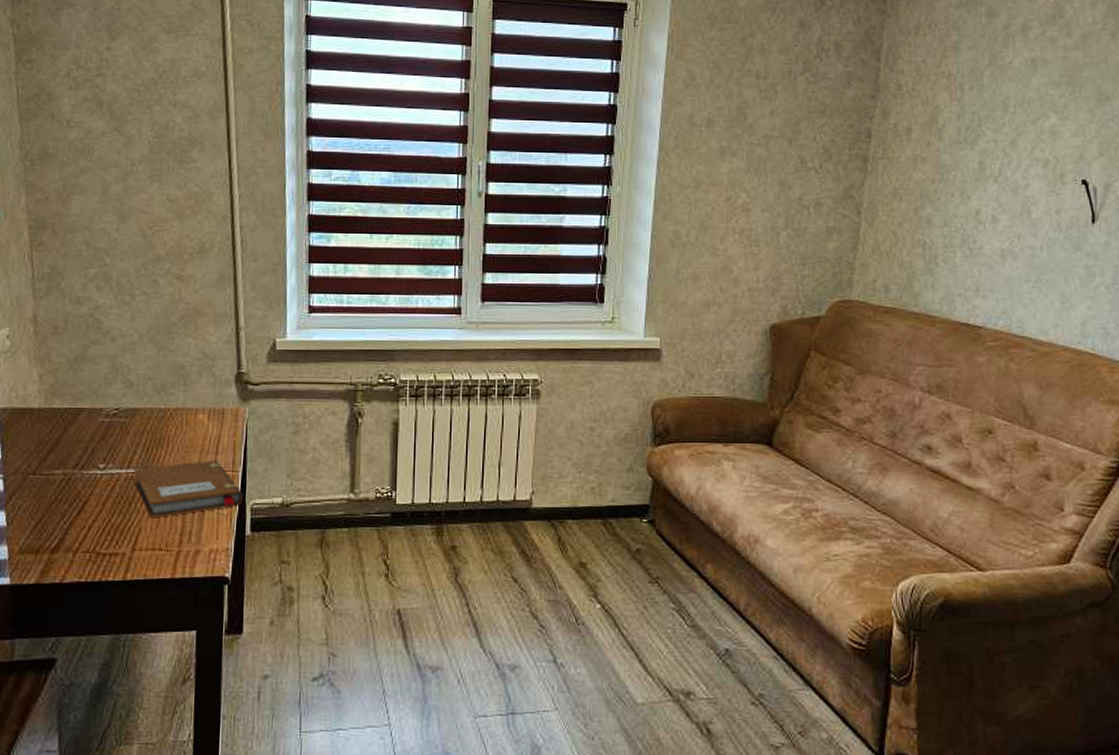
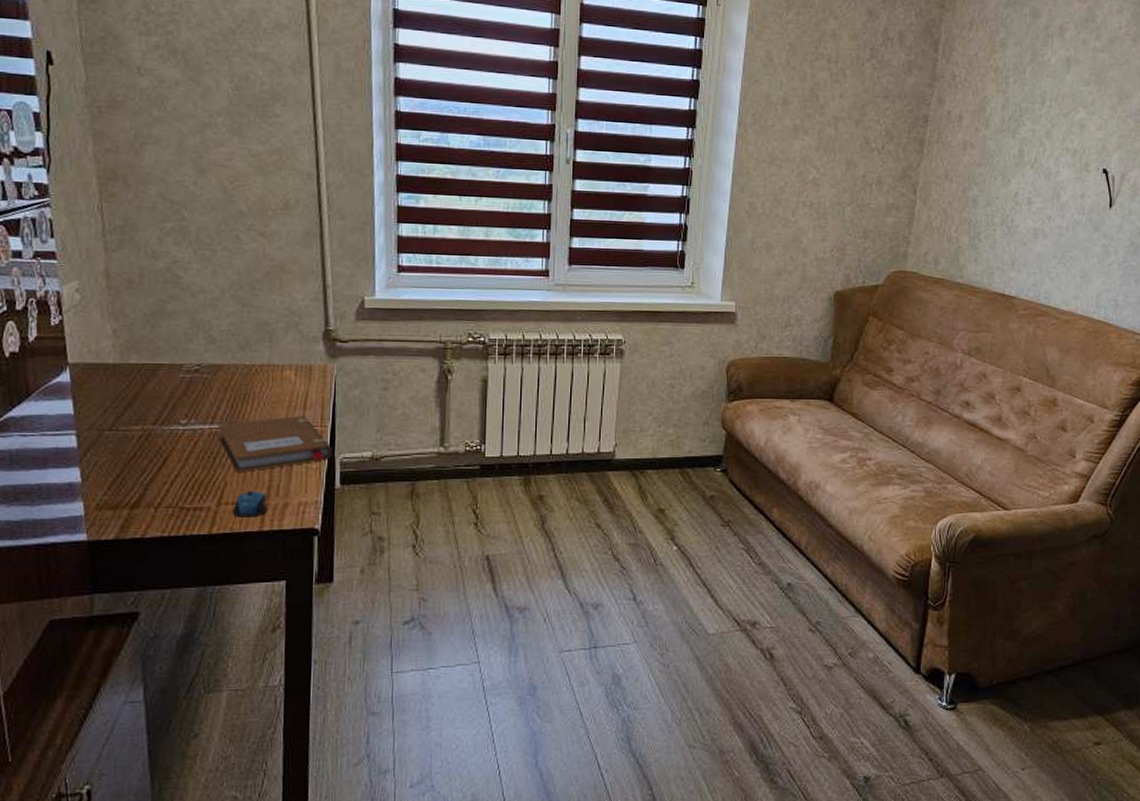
computer mouse: none [145,537,180,564] -> present [232,491,267,517]

